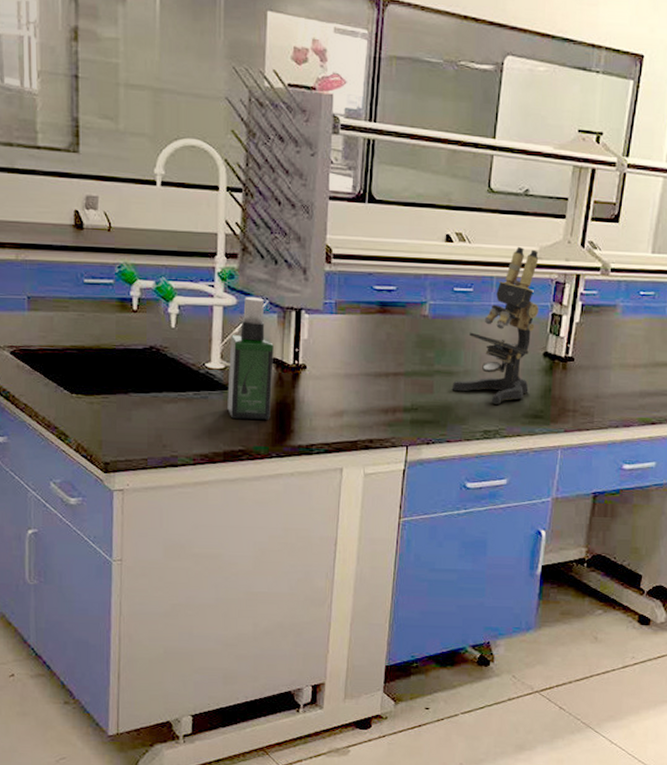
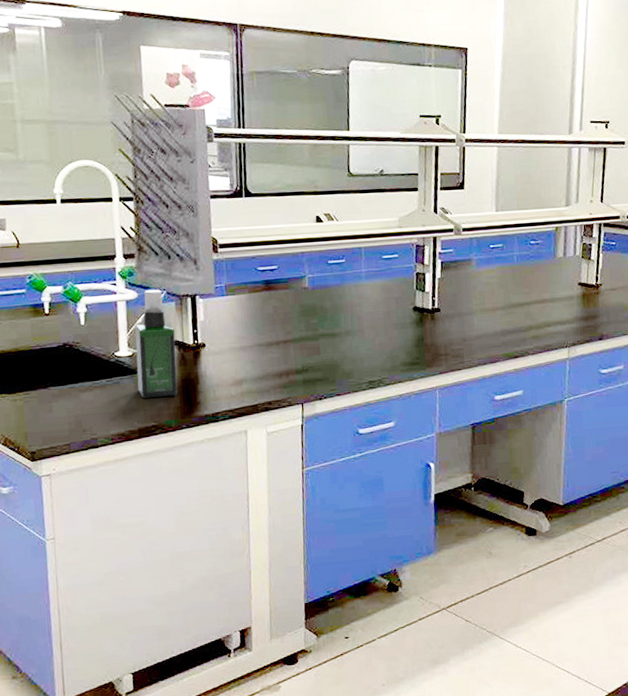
microscope: present [452,246,539,405] -> none [336,219,405,358]

